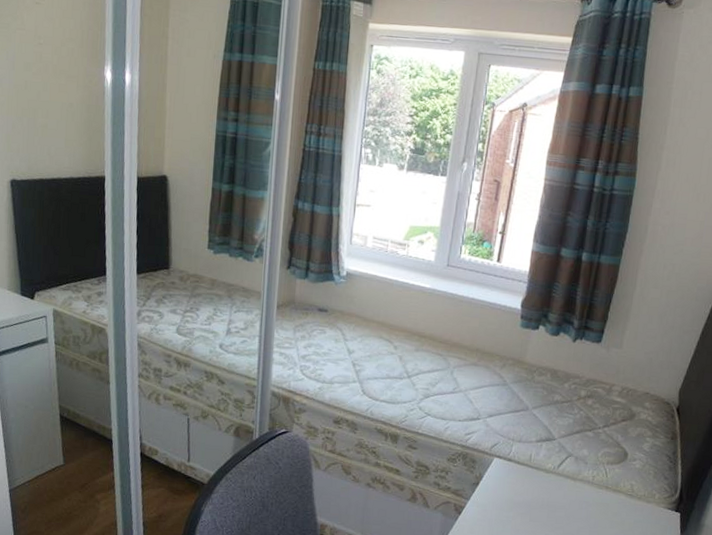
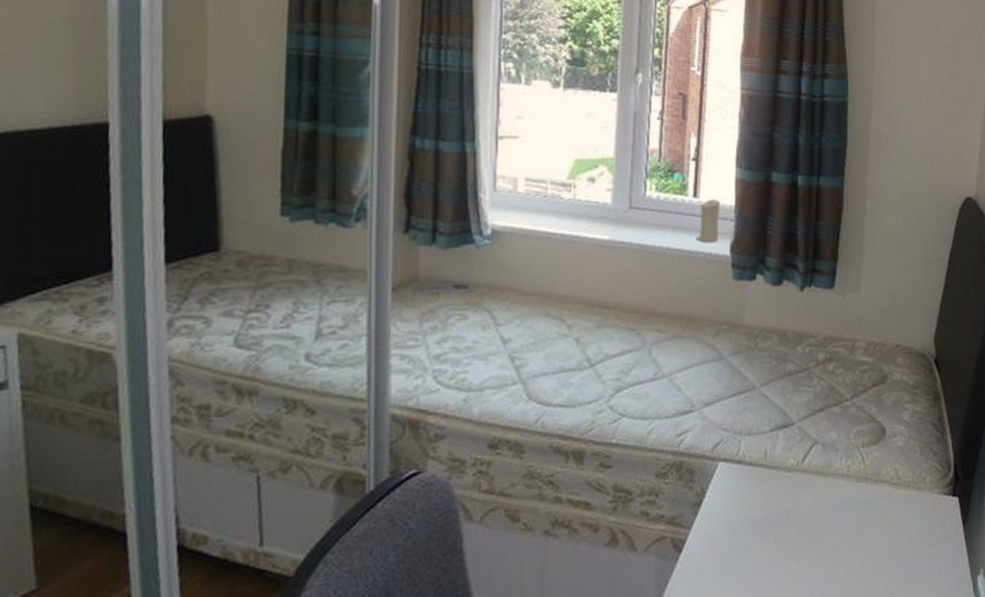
candle: none [495,265,518,298] -> present [695,200,721,243]

